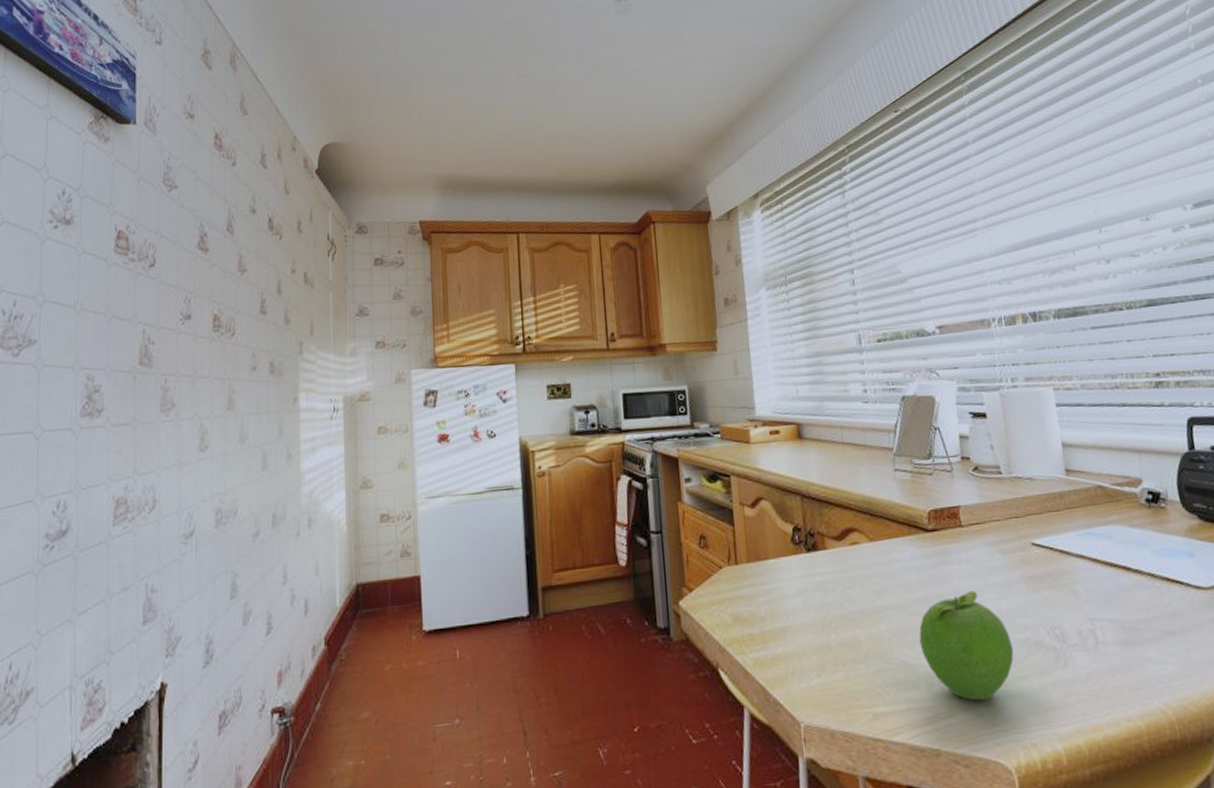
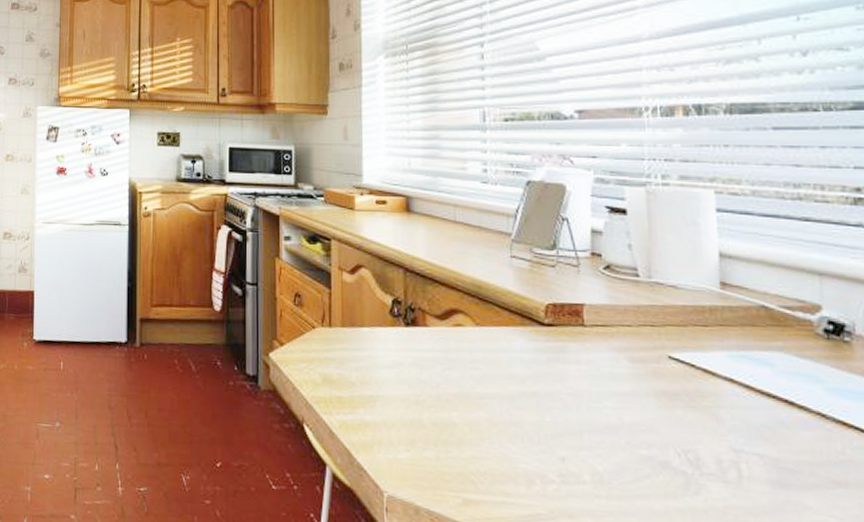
fruit: present [919,590,1014,701] -> none [522,394,634,511]

